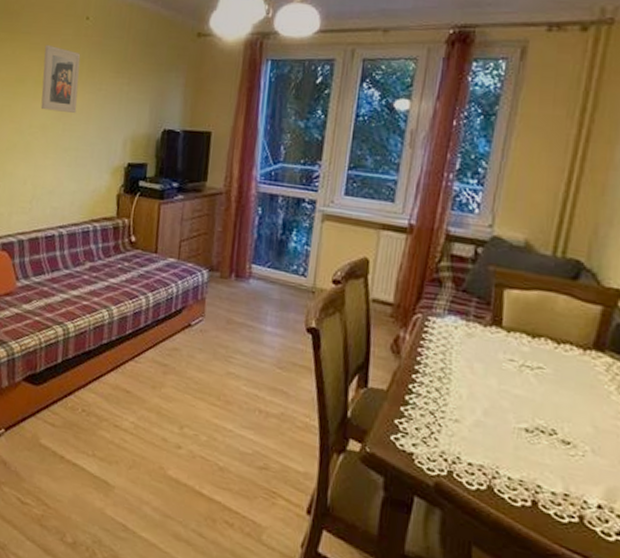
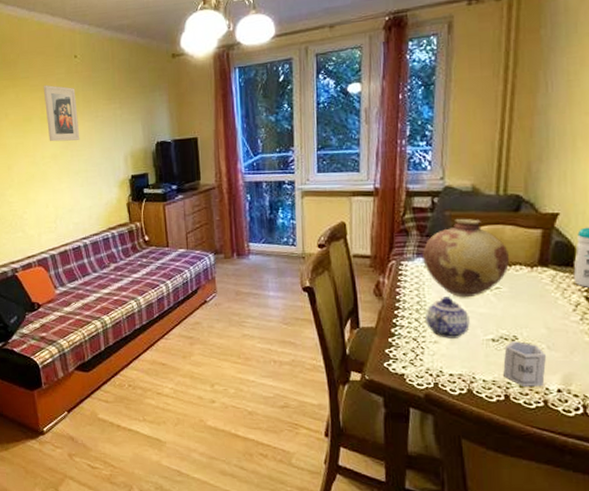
teapot: none [448,367,502,421] -> present [426,297,470,338]
vase: none [455,276,559,374] -> present [423,218,509,298]
cup: none [534,435,590,498] -> present [503,341,547,387]

